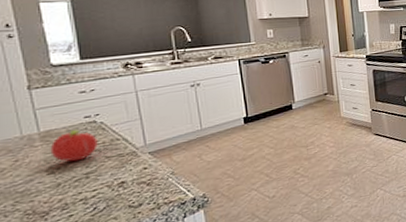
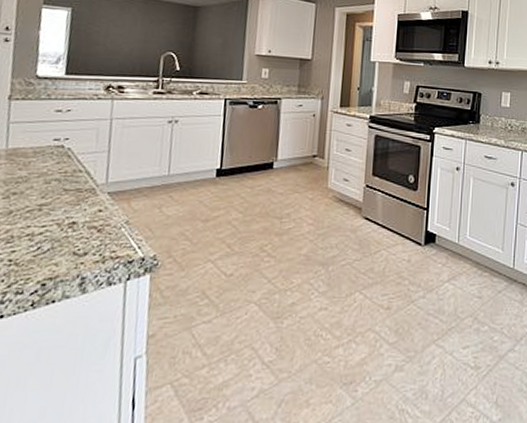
fruit: present [50,130,98,162] -> none [11,153,61,189]

